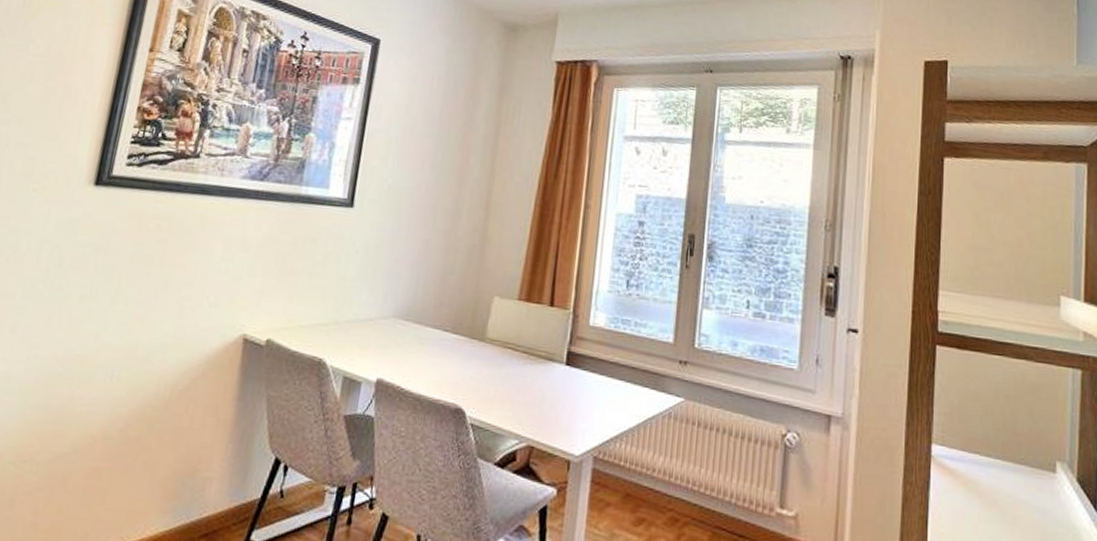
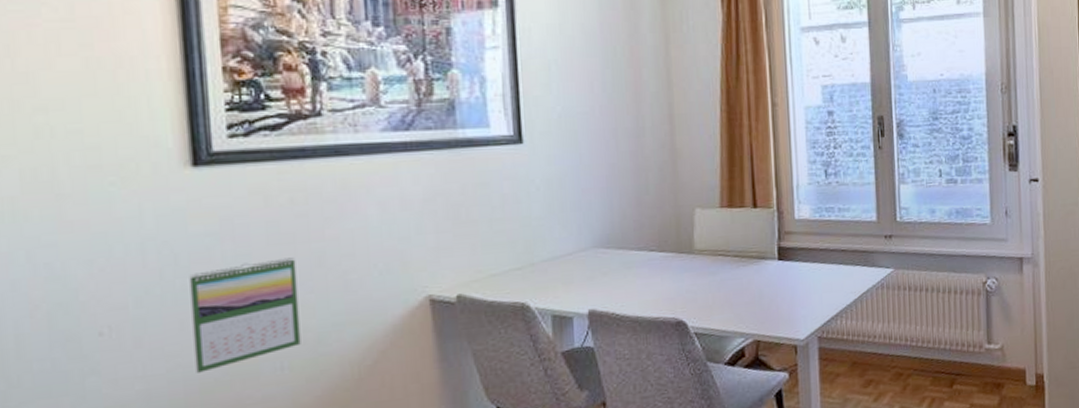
calendar: none [47,275,148,366] -> present [189,257,301,373]

